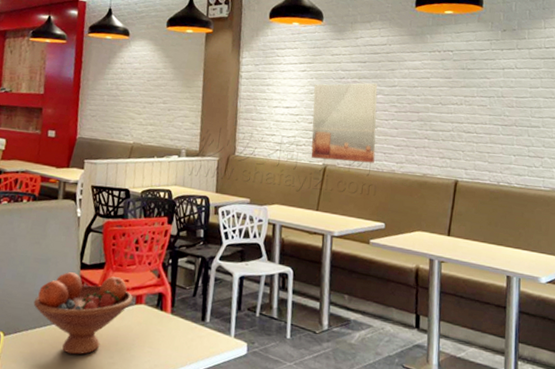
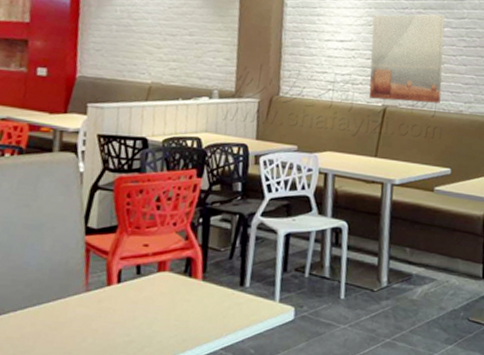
fruit bowl: present [33,272,133,355] -> none [23,239,155,336]

